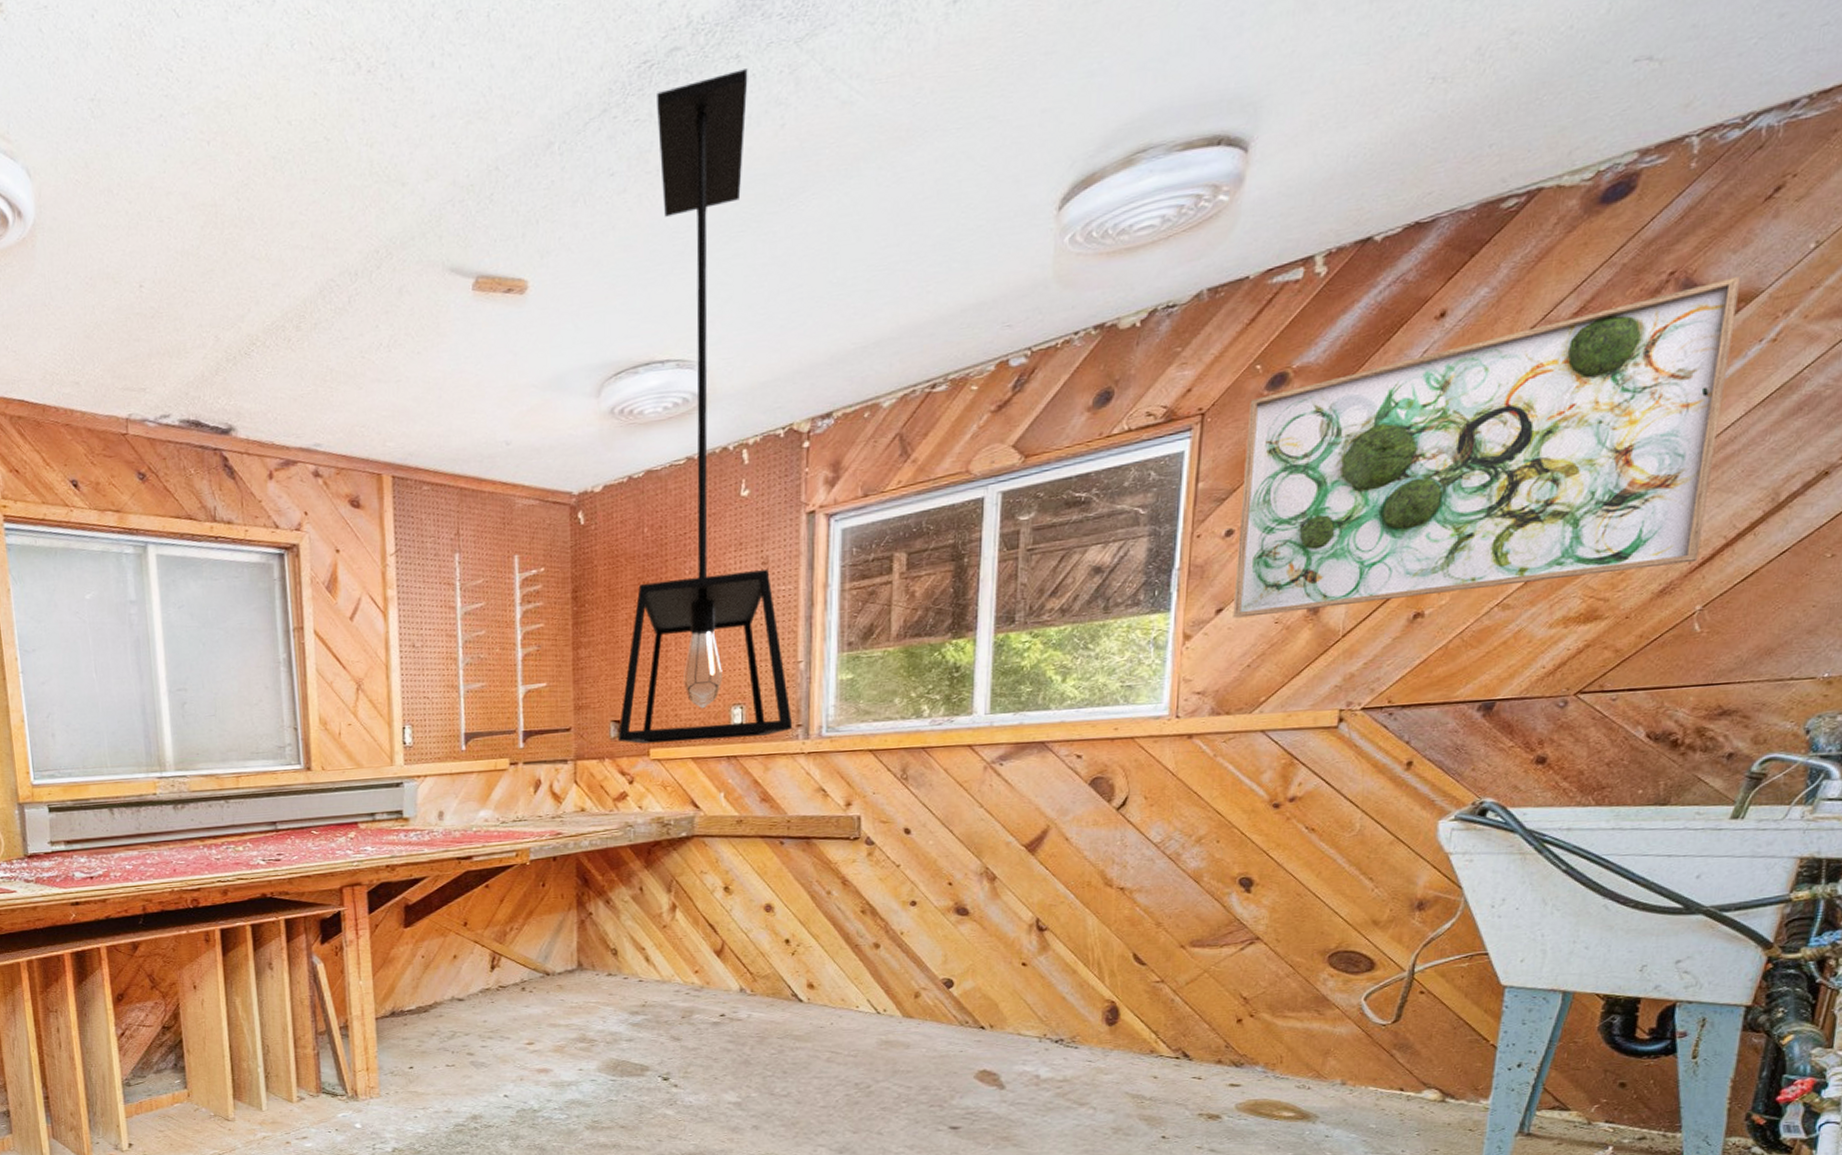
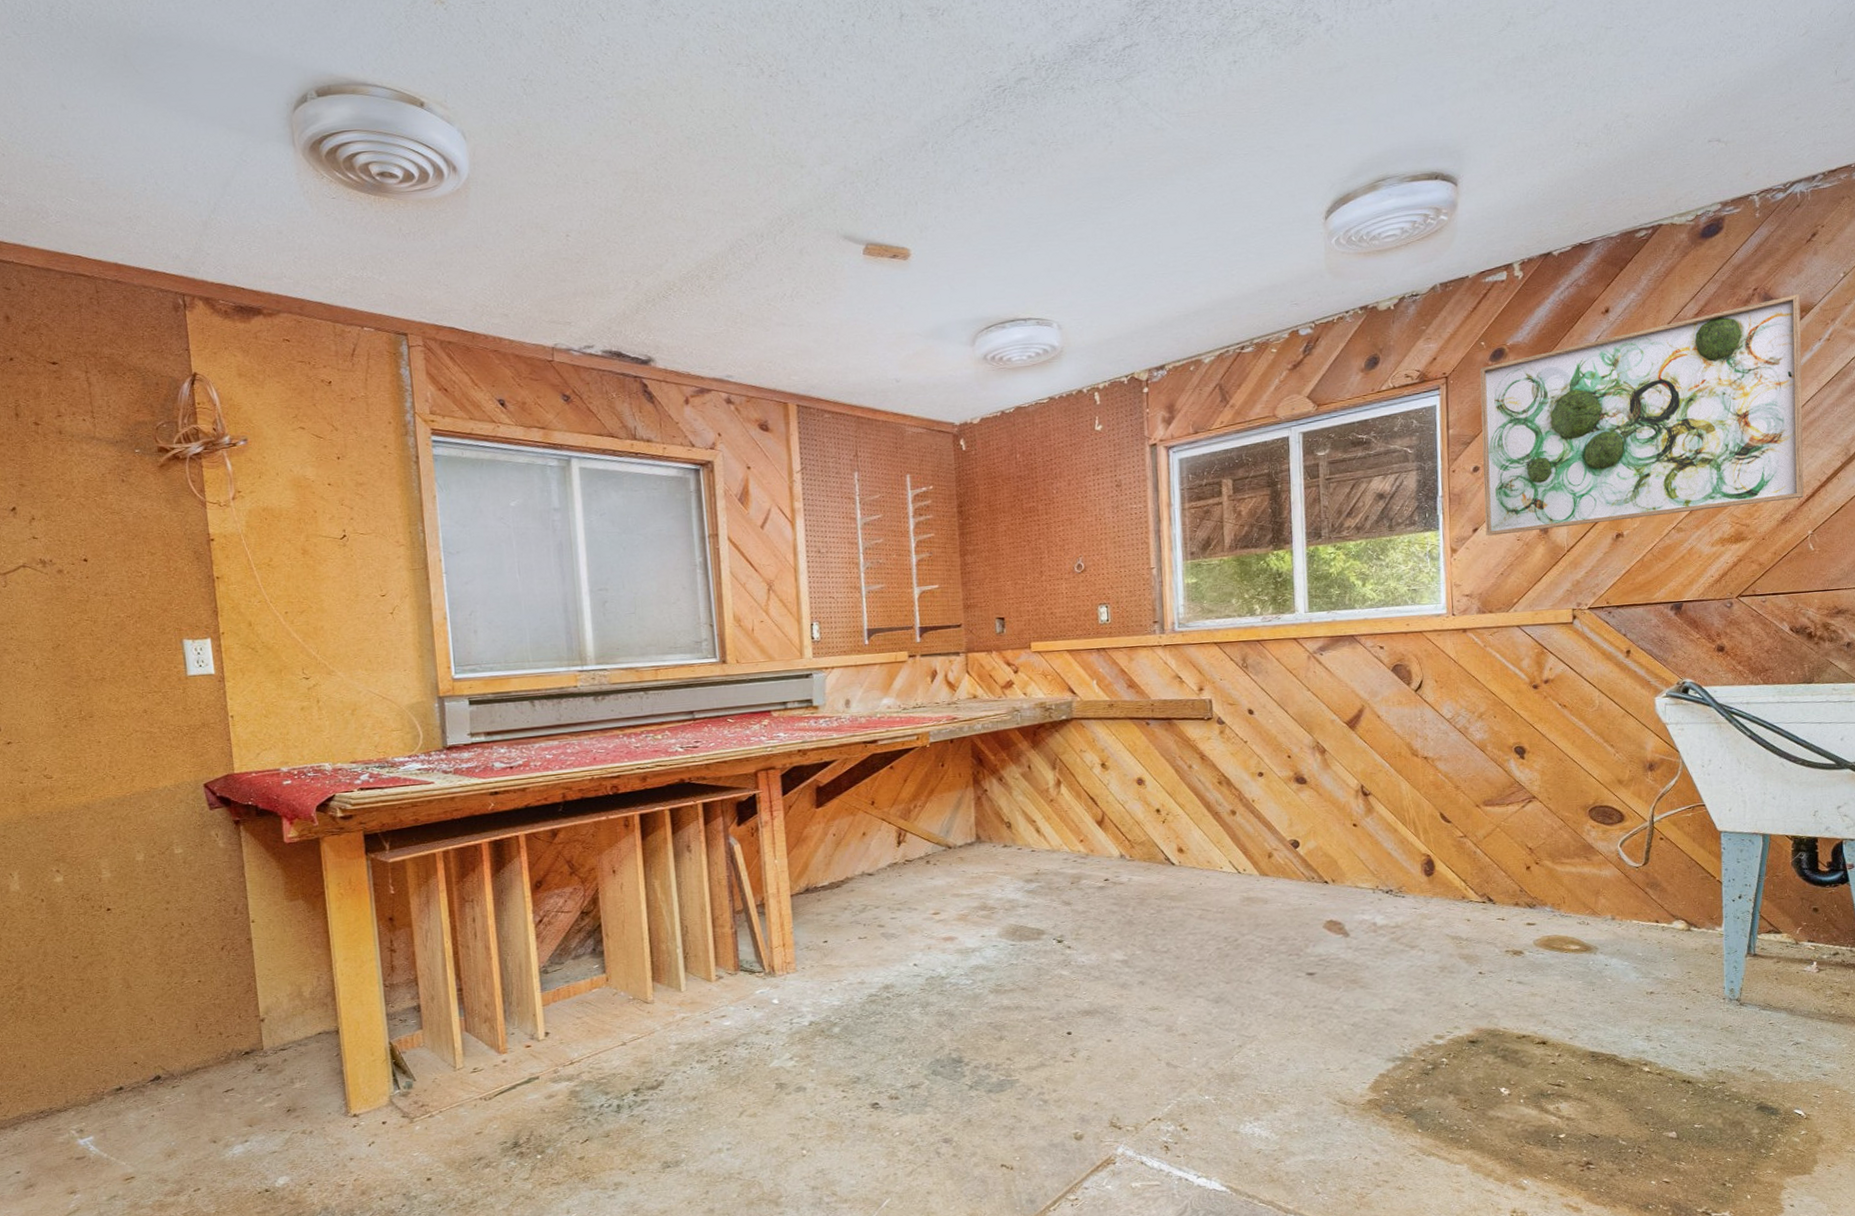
light fixture: present [617,68,793,744] -> none [1002,98,1151,638]

